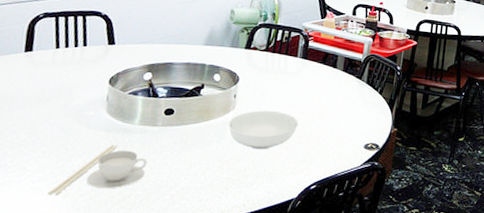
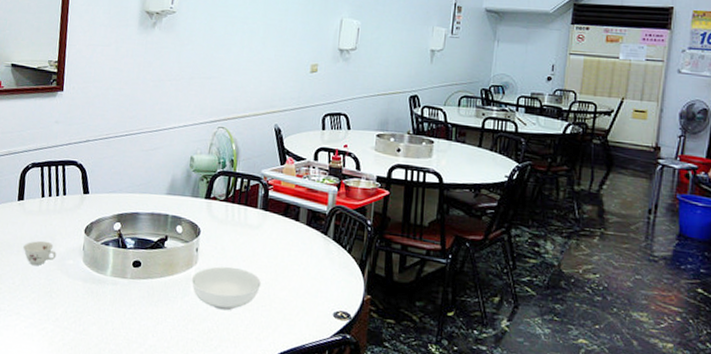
teacup: none [31,92,74,118] -> present [23,240,57,265]
chopsticks: present [48,145,118,196] -> none [37,295,93,343]
teacup: present [86,150,148,189] -> none [67,301,119,341]

